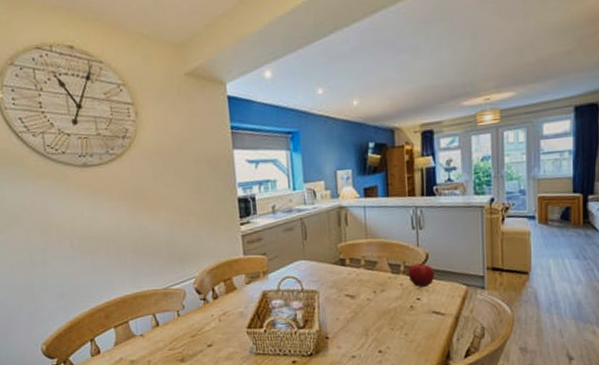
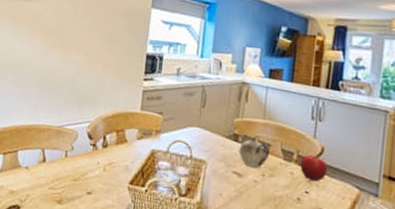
teapot: none [345,257,378,288] -> present [239,133,270,169]

